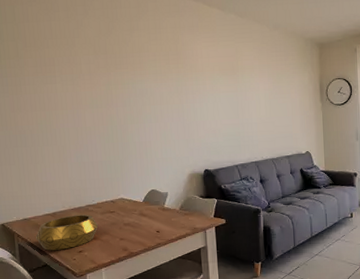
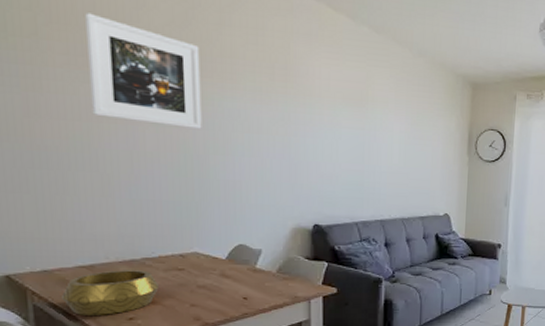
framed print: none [46,36,122,107] -> present [85,12,202,129]

